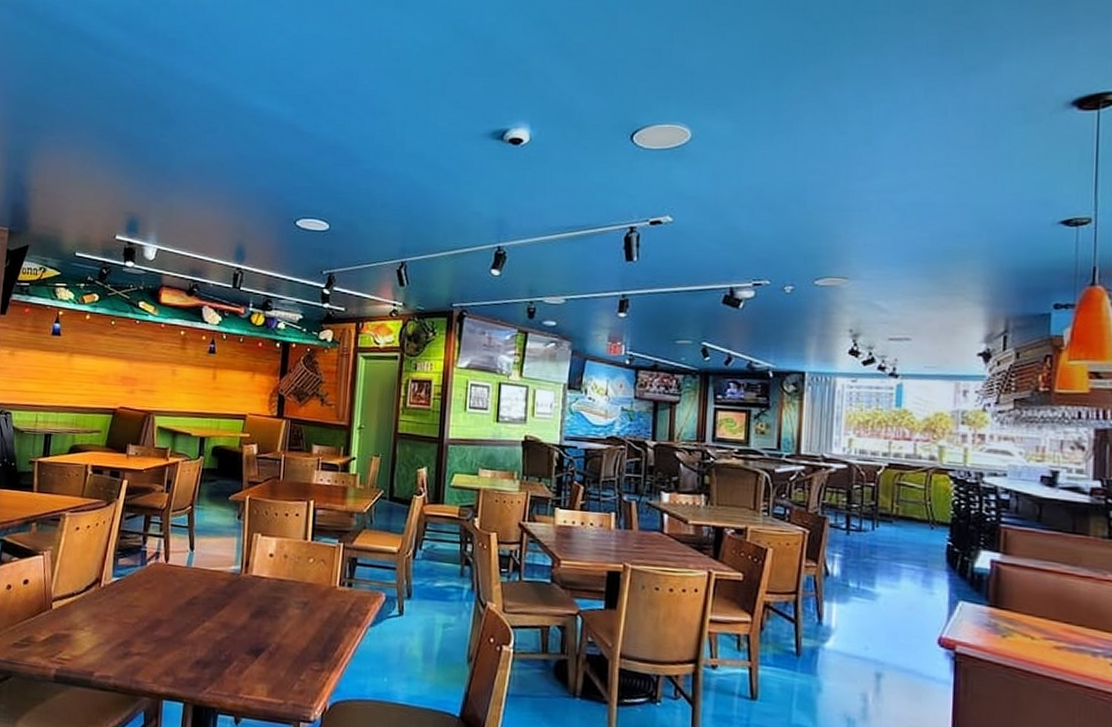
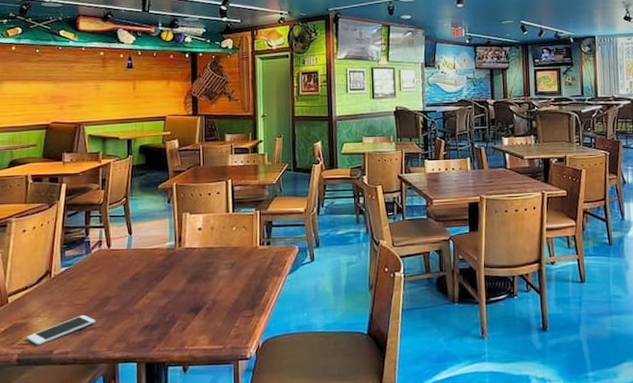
cell phone: none [67,636,144,664] -> present [27,315,96,346]

